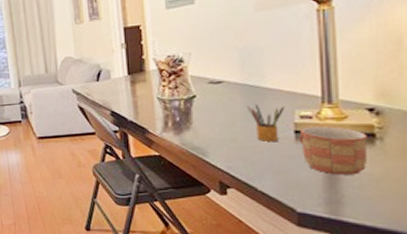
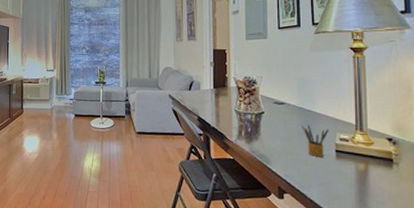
mug: present [299,126,368,175] -> none [339,147,388,192]

